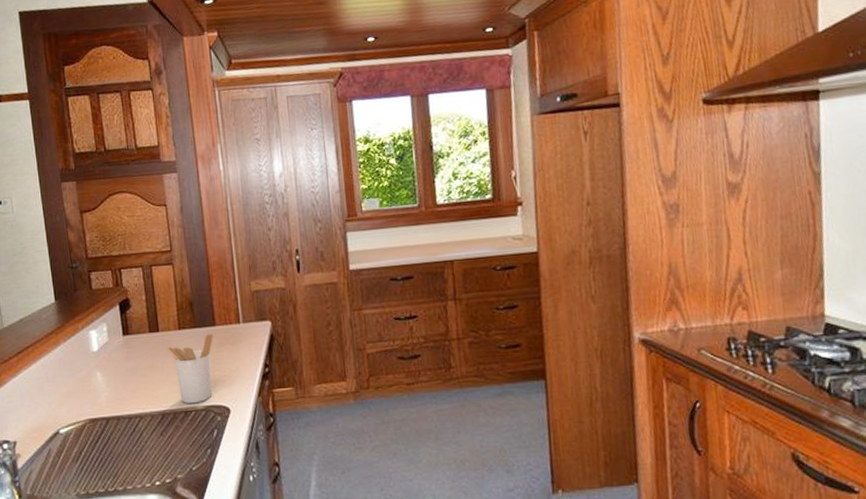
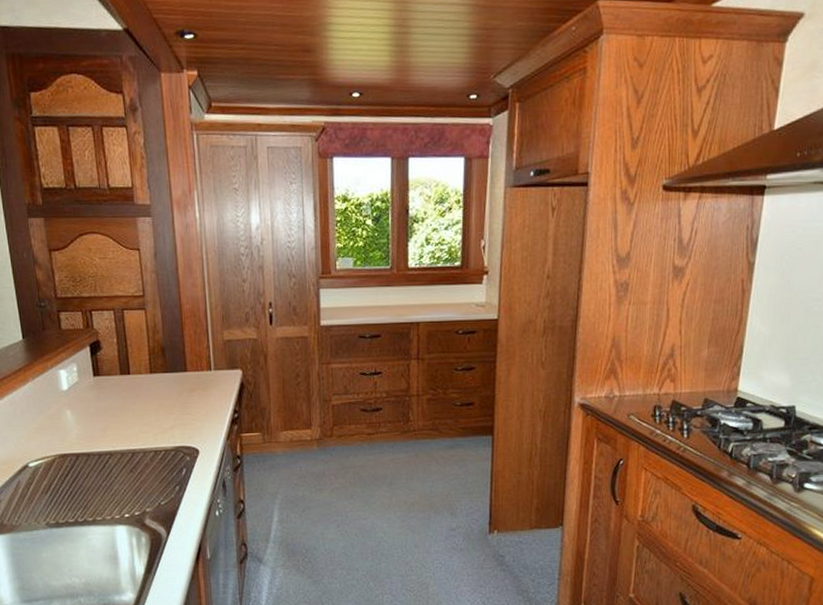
utensil holder: present [166,334,213,404] -> none [137,379,184,444]

